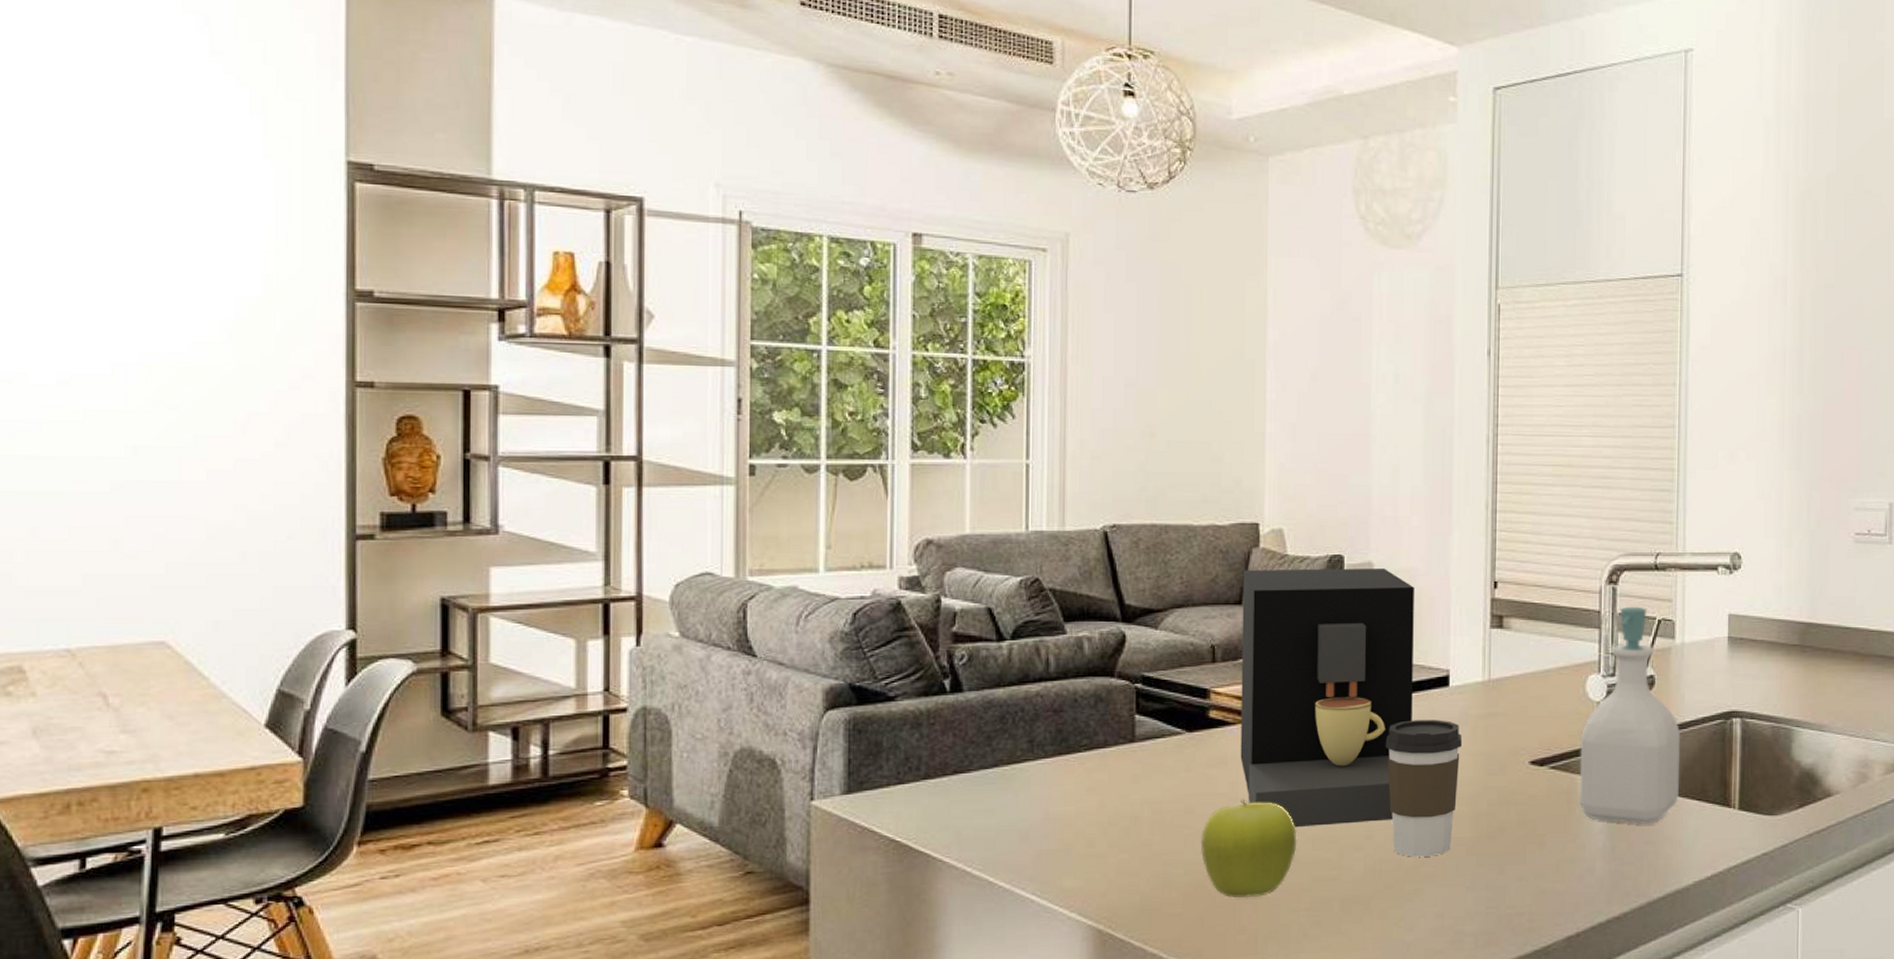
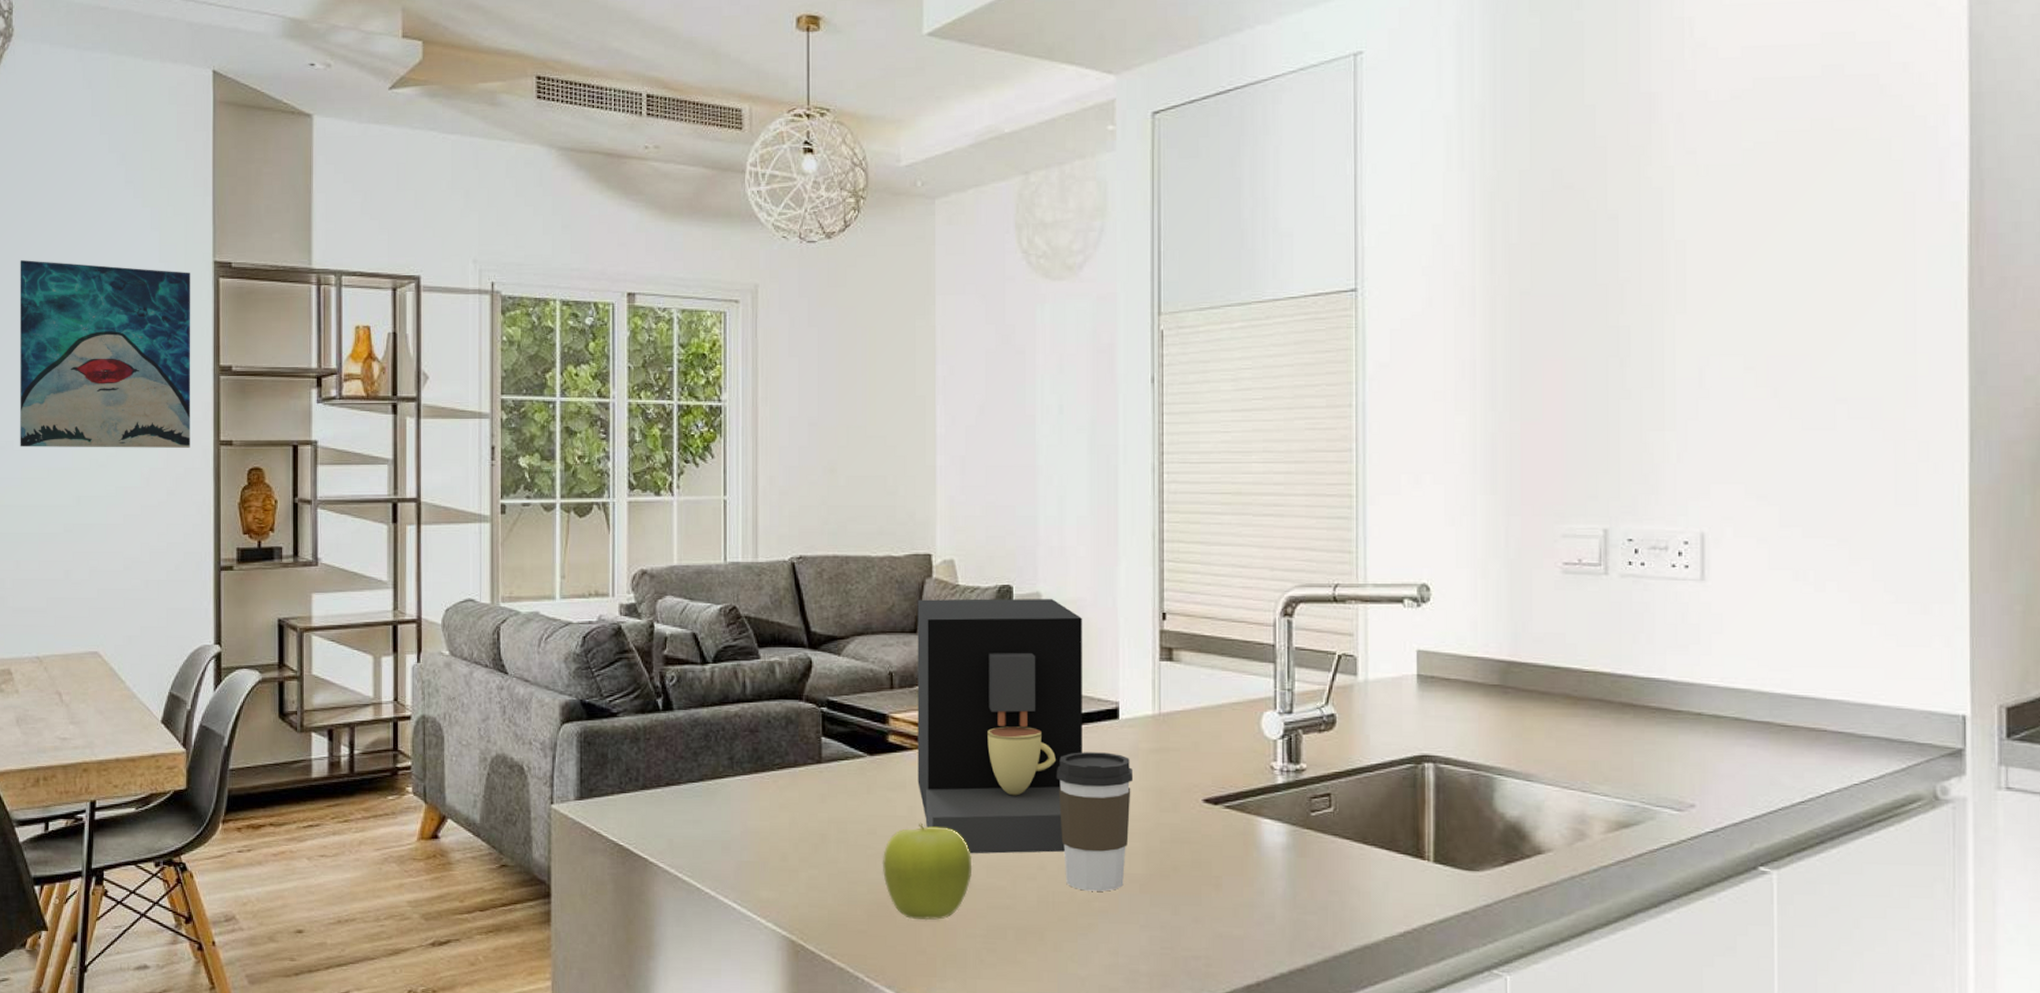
wall art: none [37,140,312,389] -> present [19,260,191,448]
soap bottle: present [1579,606,1681,824] -> none [1256,640,1367,872]

